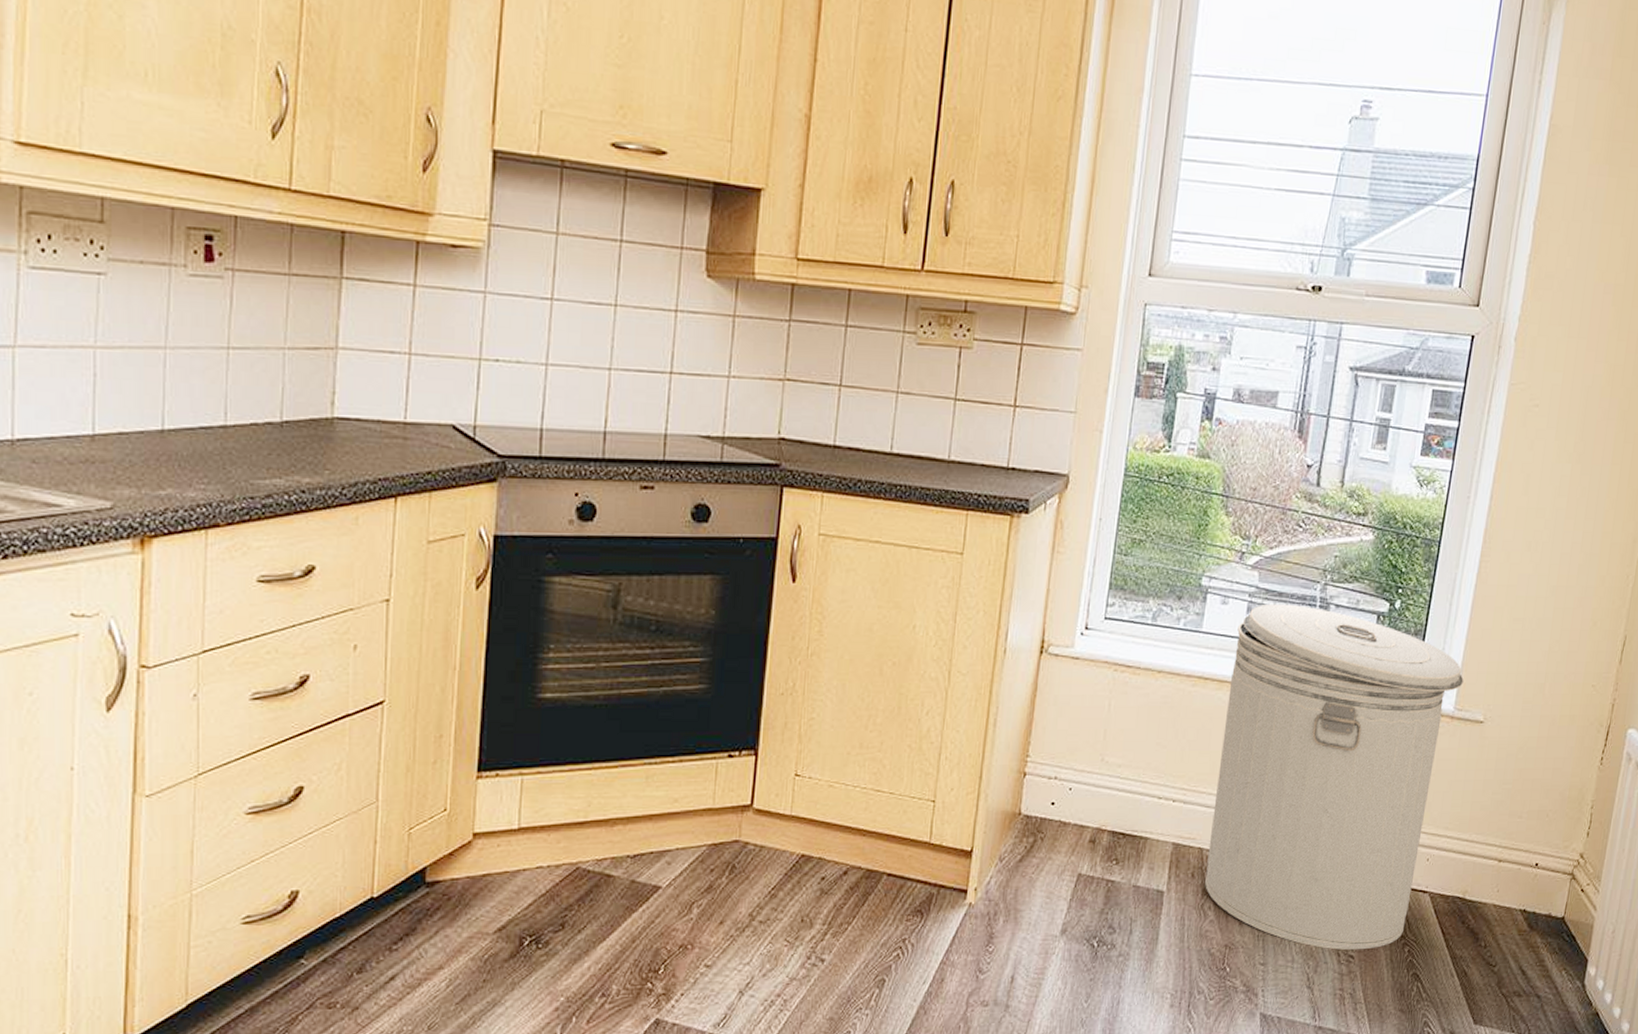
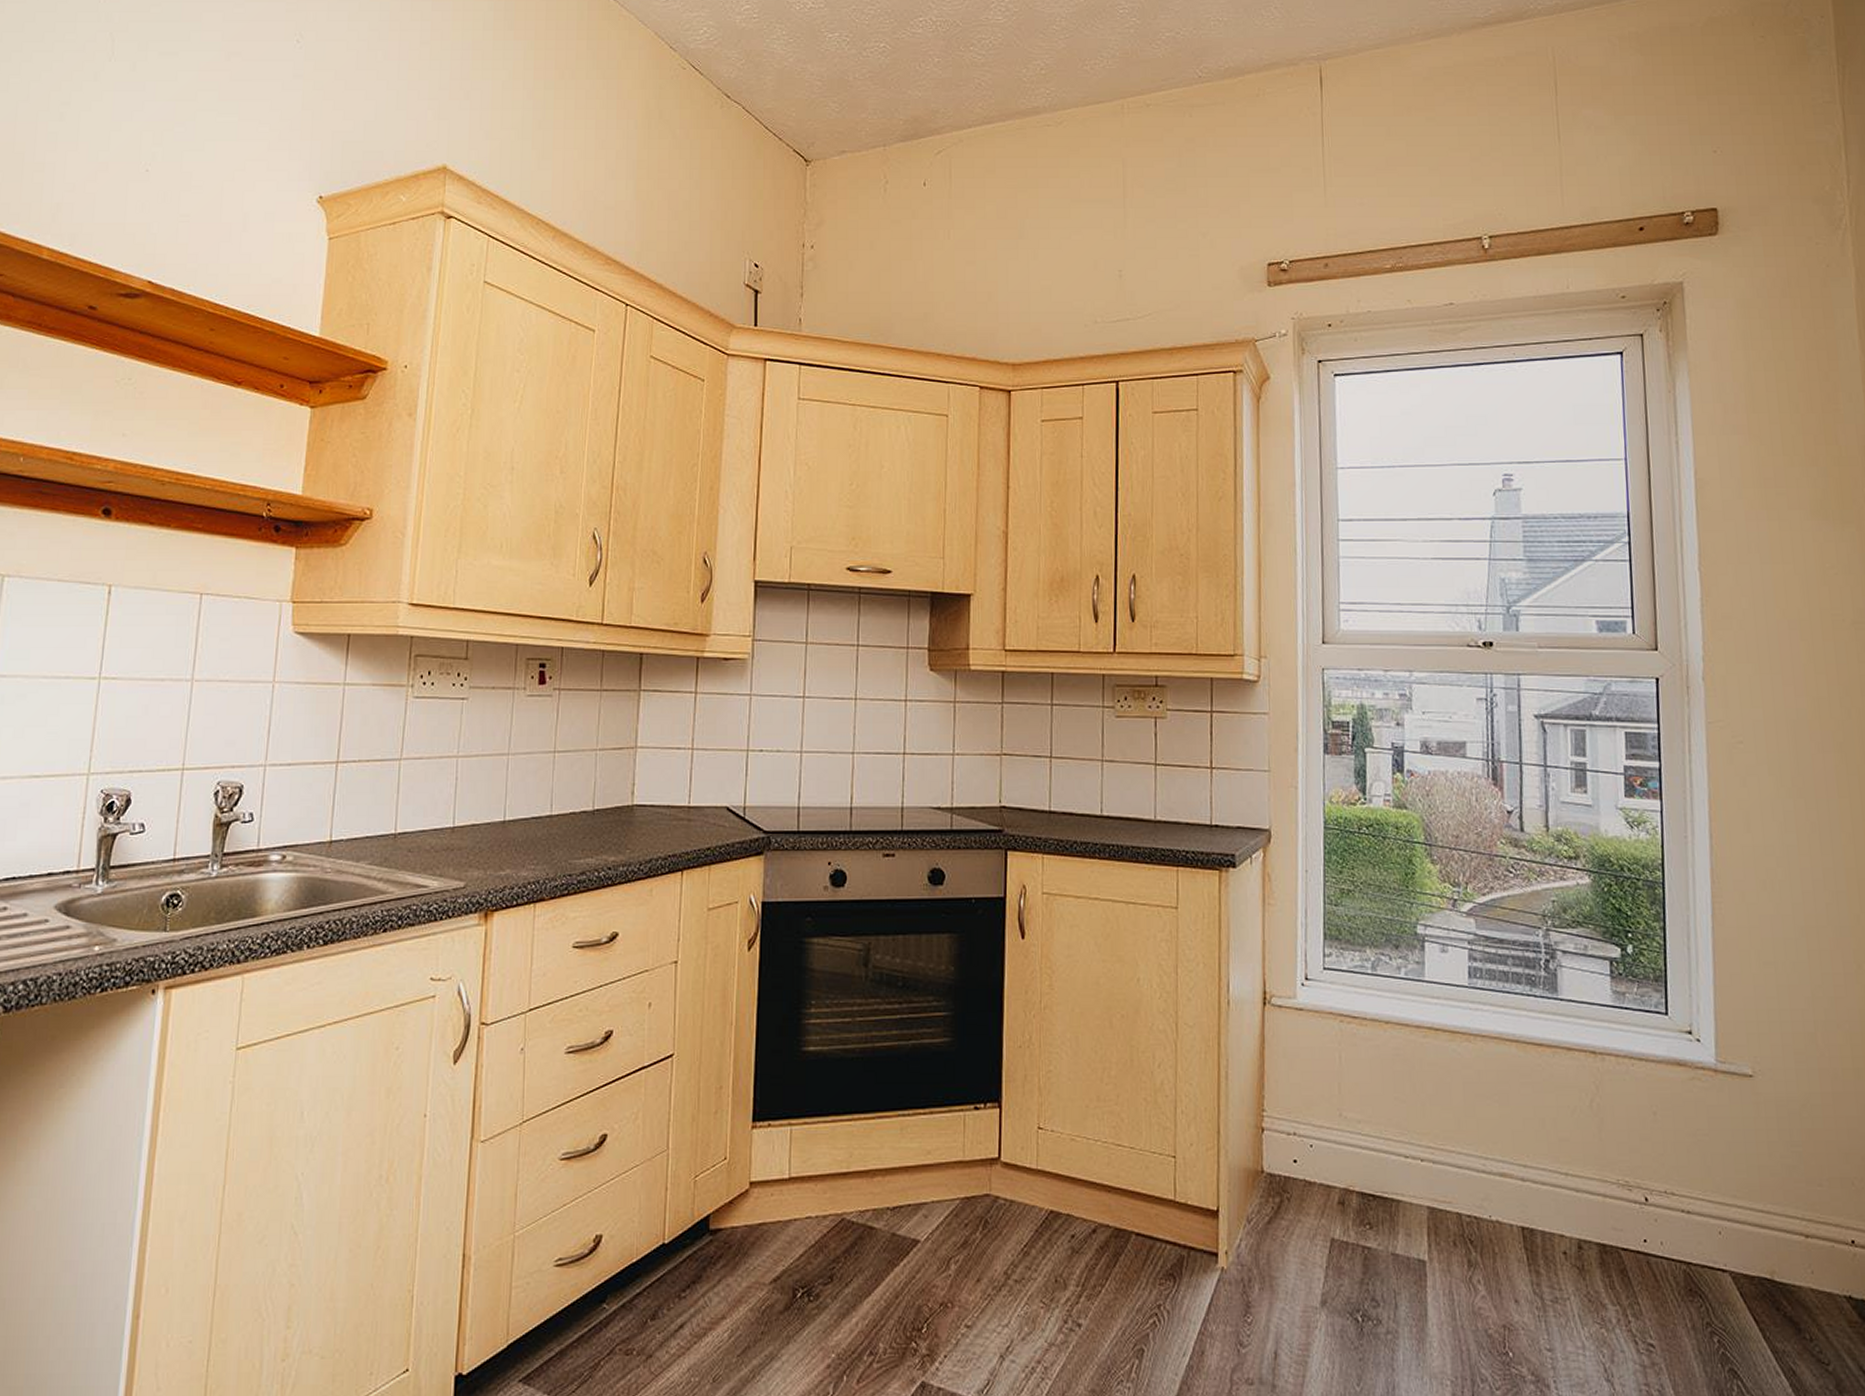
can: present [1204,603,1464,950] -> none [1462,951,1720,1338]

